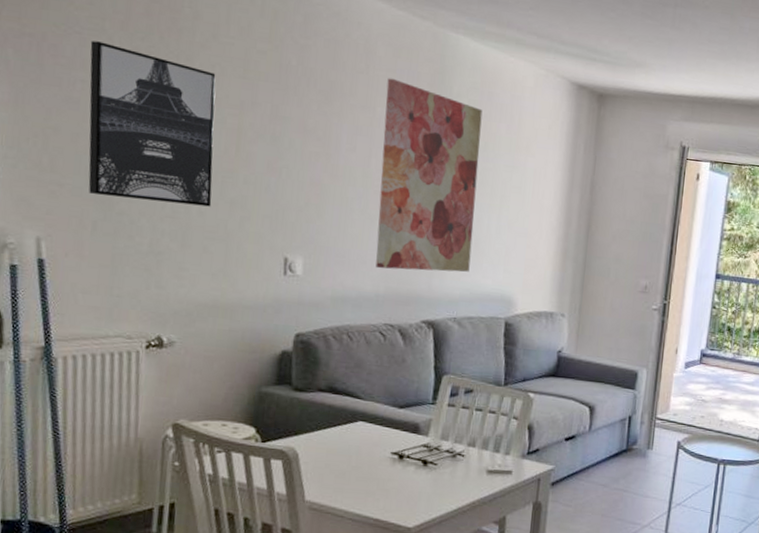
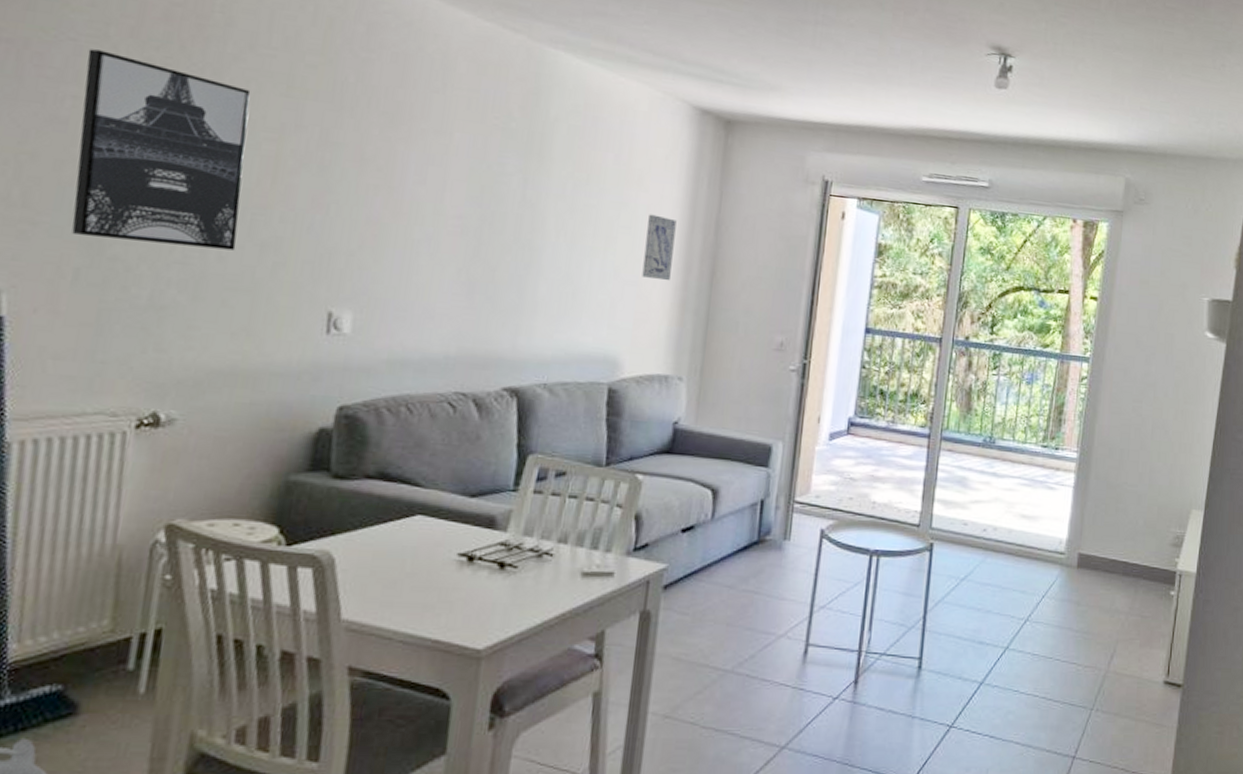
wall art: present [376,78,483,272] -> none [446,98,586,329]
wall art: none [531,176,559,233] -> present [642,214,677,281]

